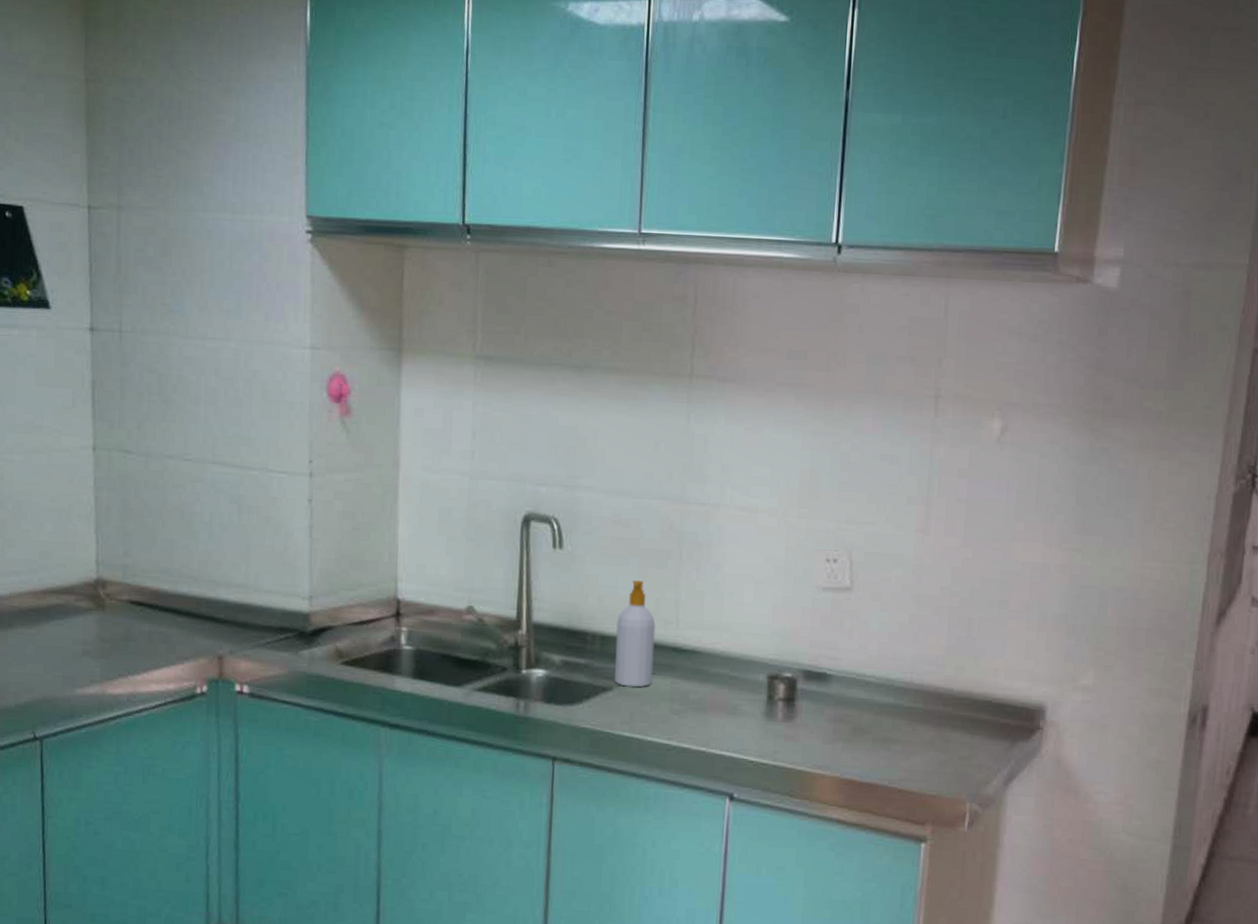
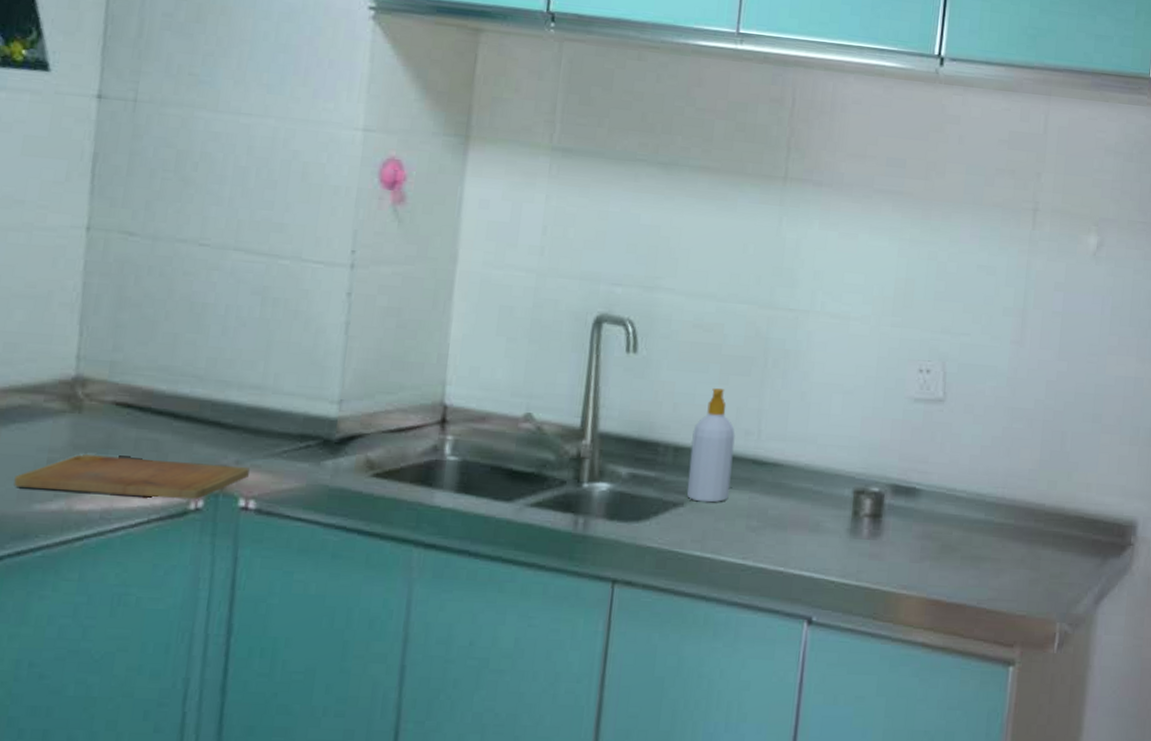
cutting board: none [59,646,241,686] -> present [14,454,250,500]

